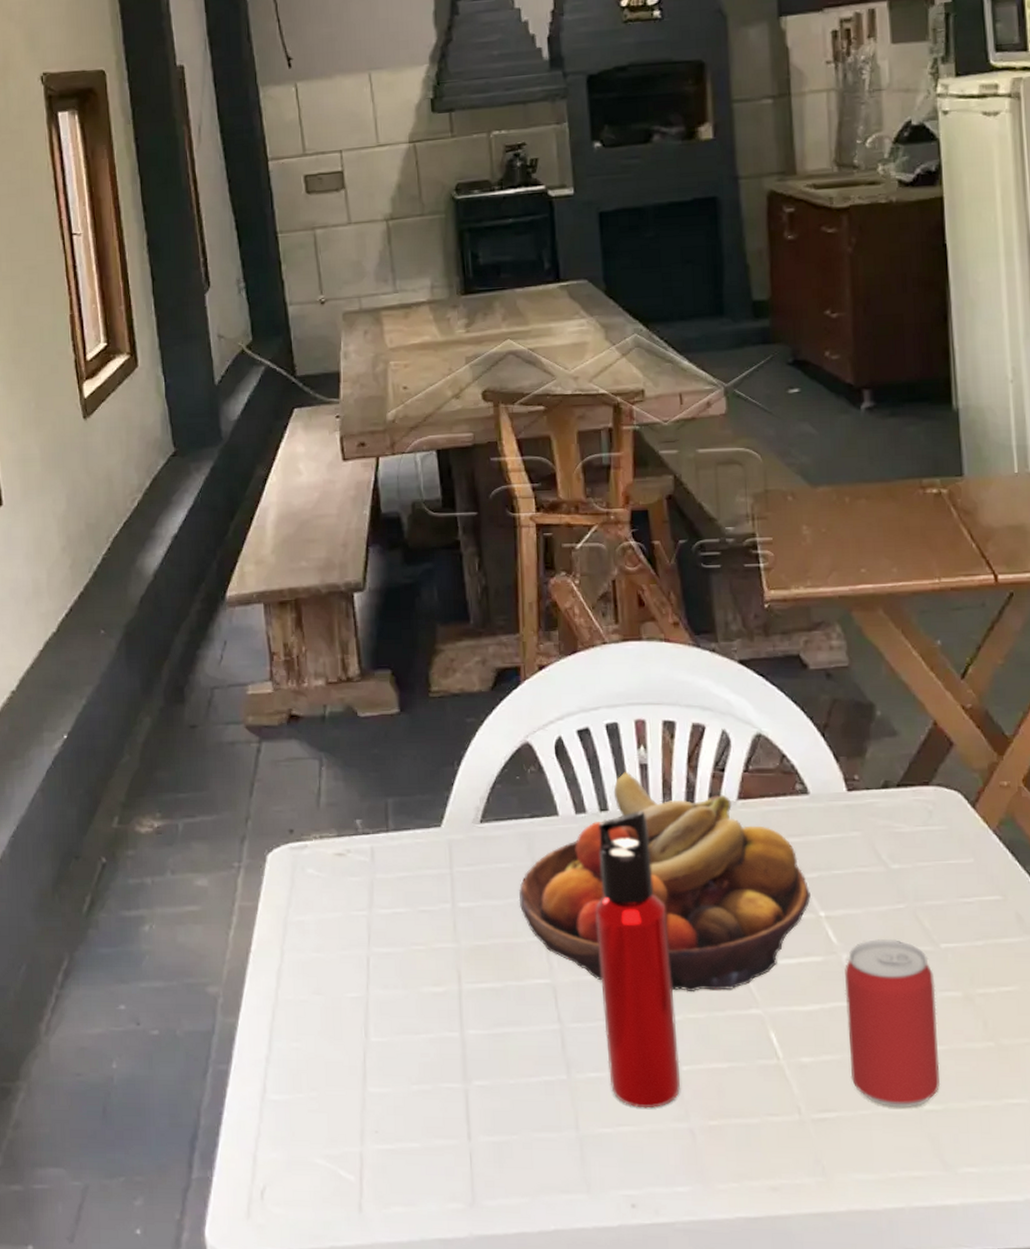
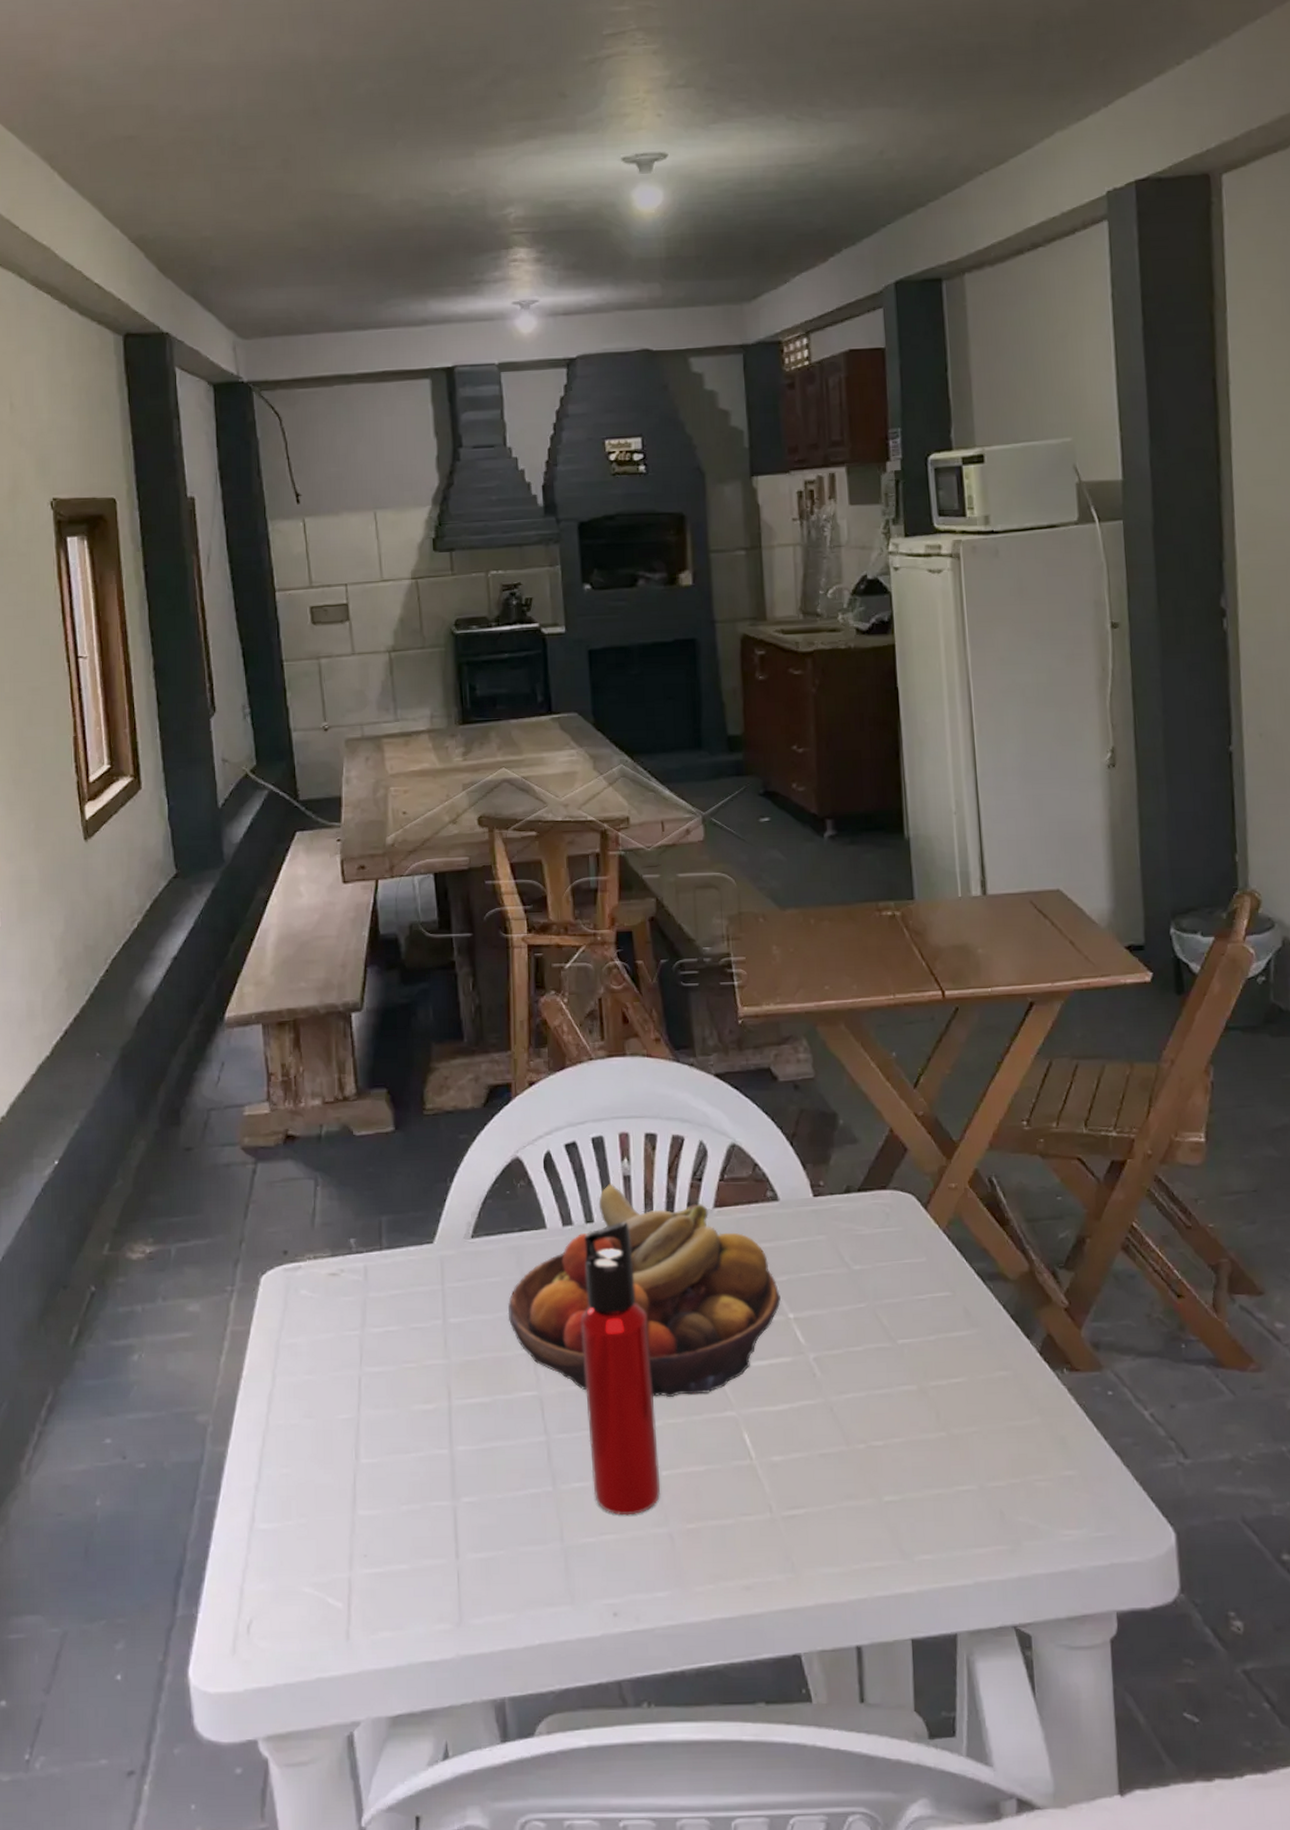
beer can: present [845,938,941,1108] -> none [812,1337,899,1501]

